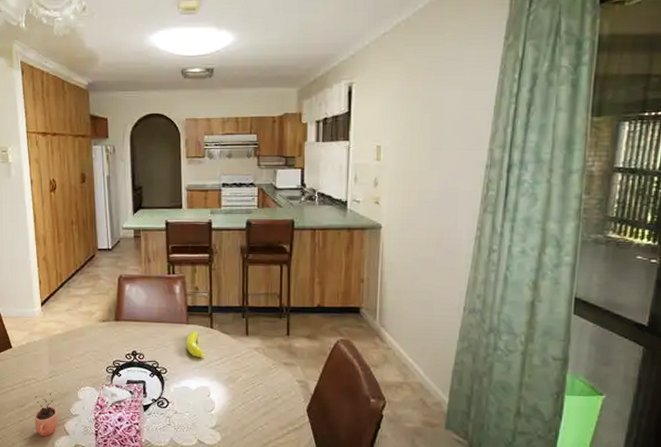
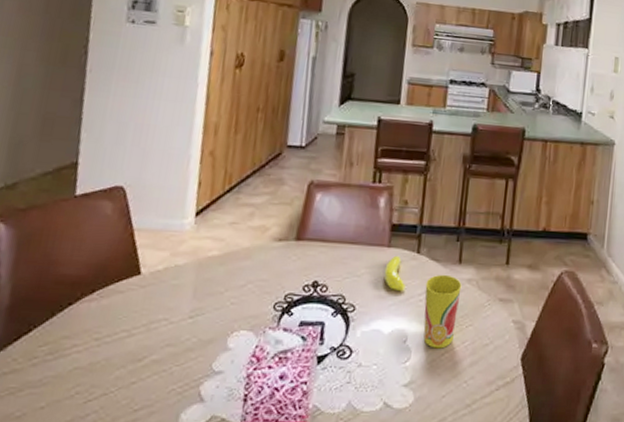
cocoa: present [34,394,58,437] -> none [154,341,193,407]
cup: none [220,344,250,401] -> present [423,274,462,349]

